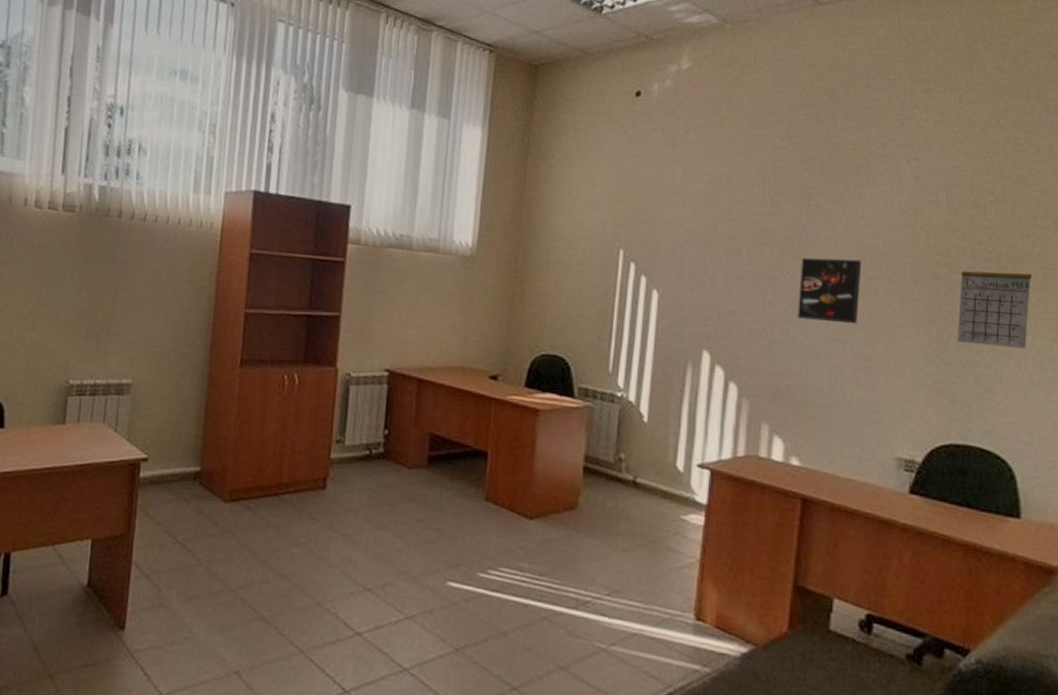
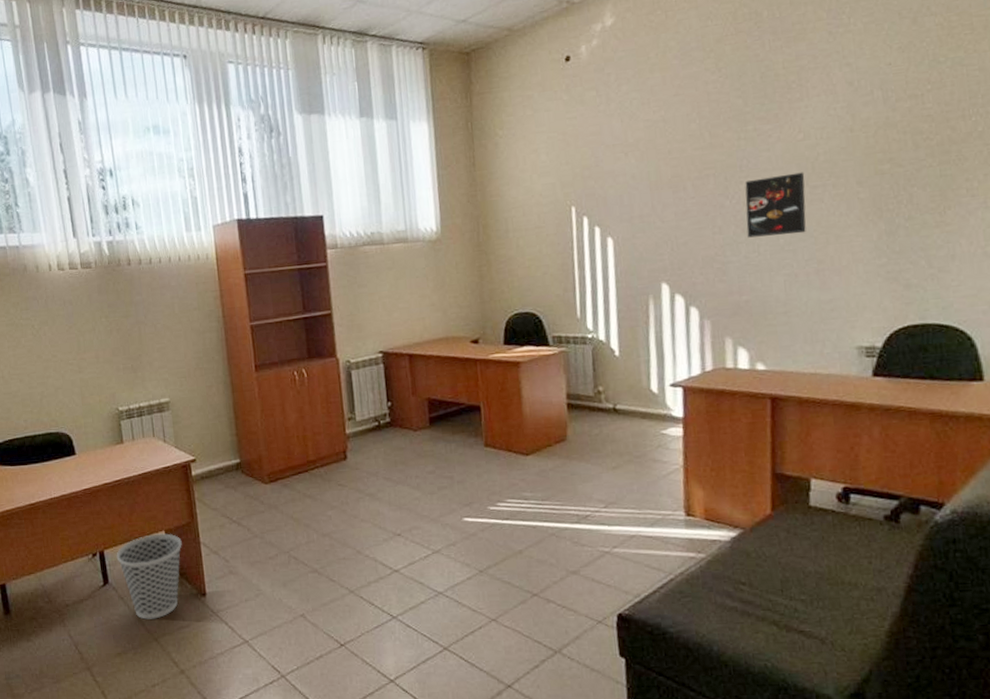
wastebasket: none [24,541,110,650] -> present [116,533,182,620]
calendar: present [957,271,1032,349] -> none [903,151,977,231]

